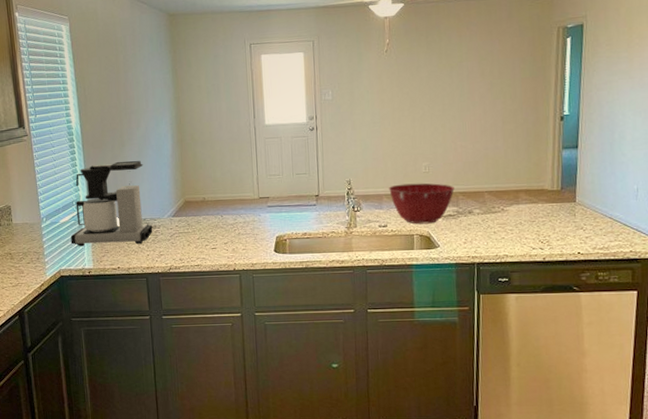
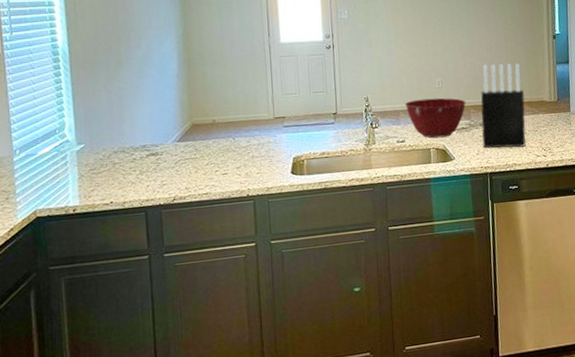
coffee maker: present [70,161,153,247] -> none [51,82,154,181]
knife block: none [470,147,522,238] -> present [481,63,526,148]

